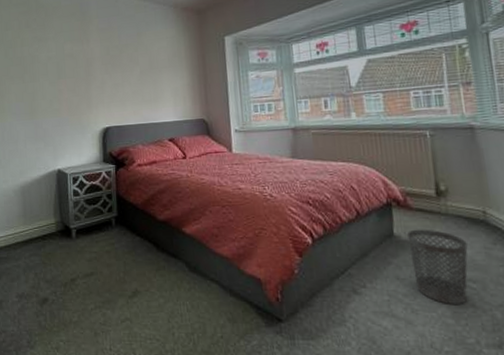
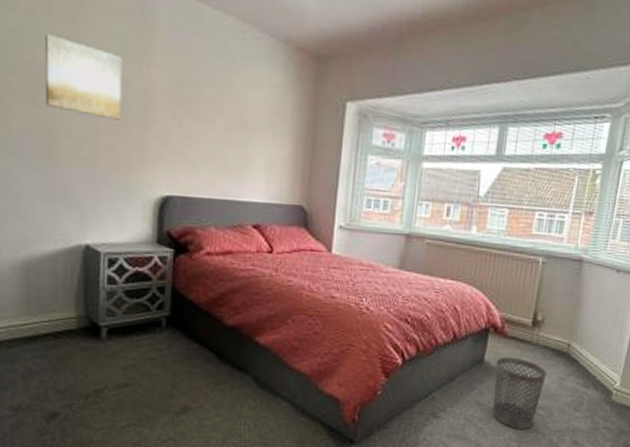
wall art: none [28,37,74,82] -> present [44,33,122,121]

